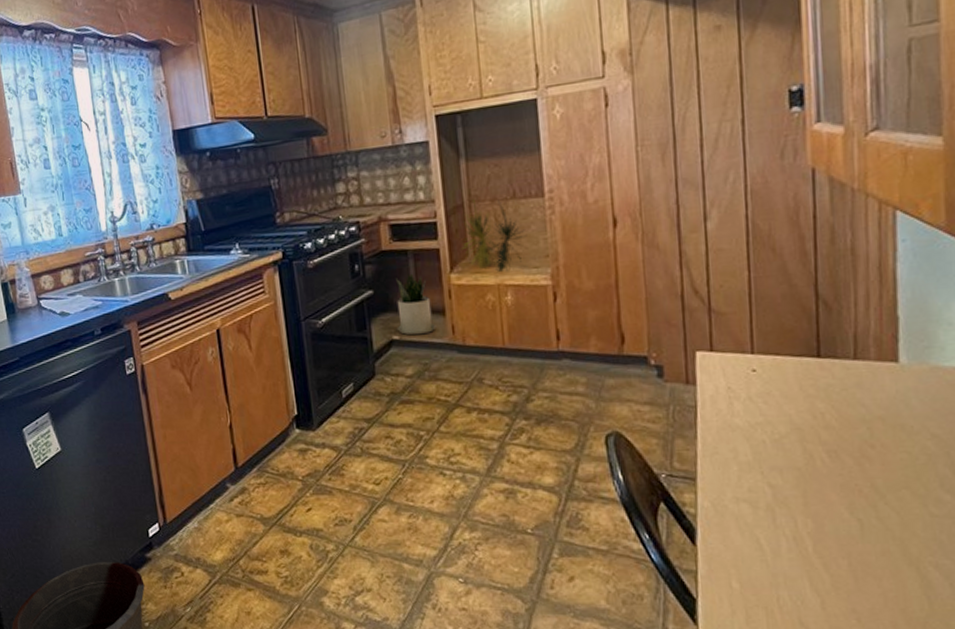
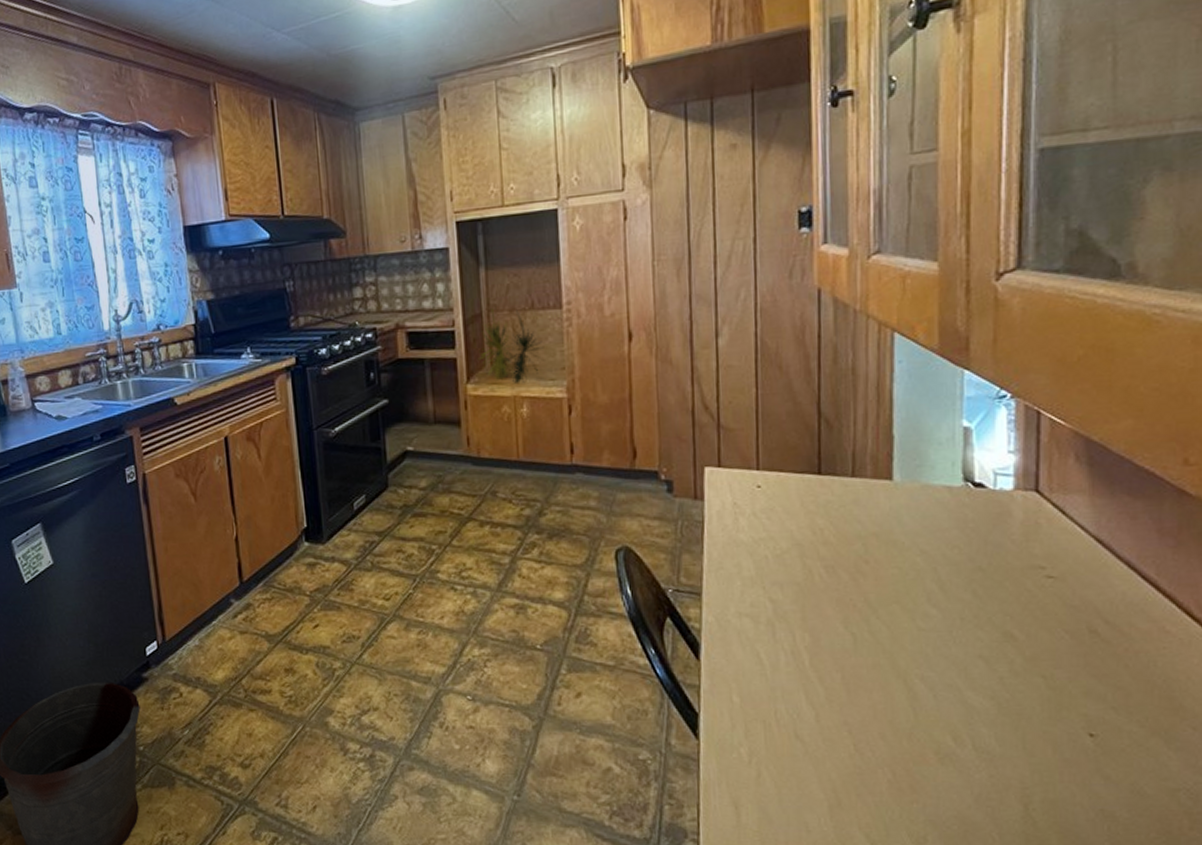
planter: present [396,273,436,336] -> none [411,383,451,447]

